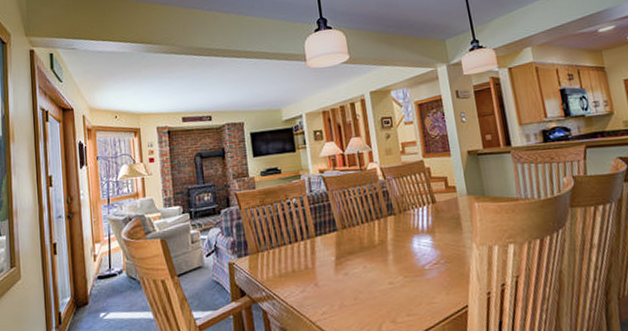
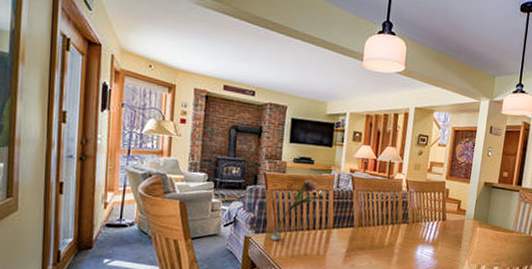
flower: none [253,189,299,262] -> present [269,179,324,240]

